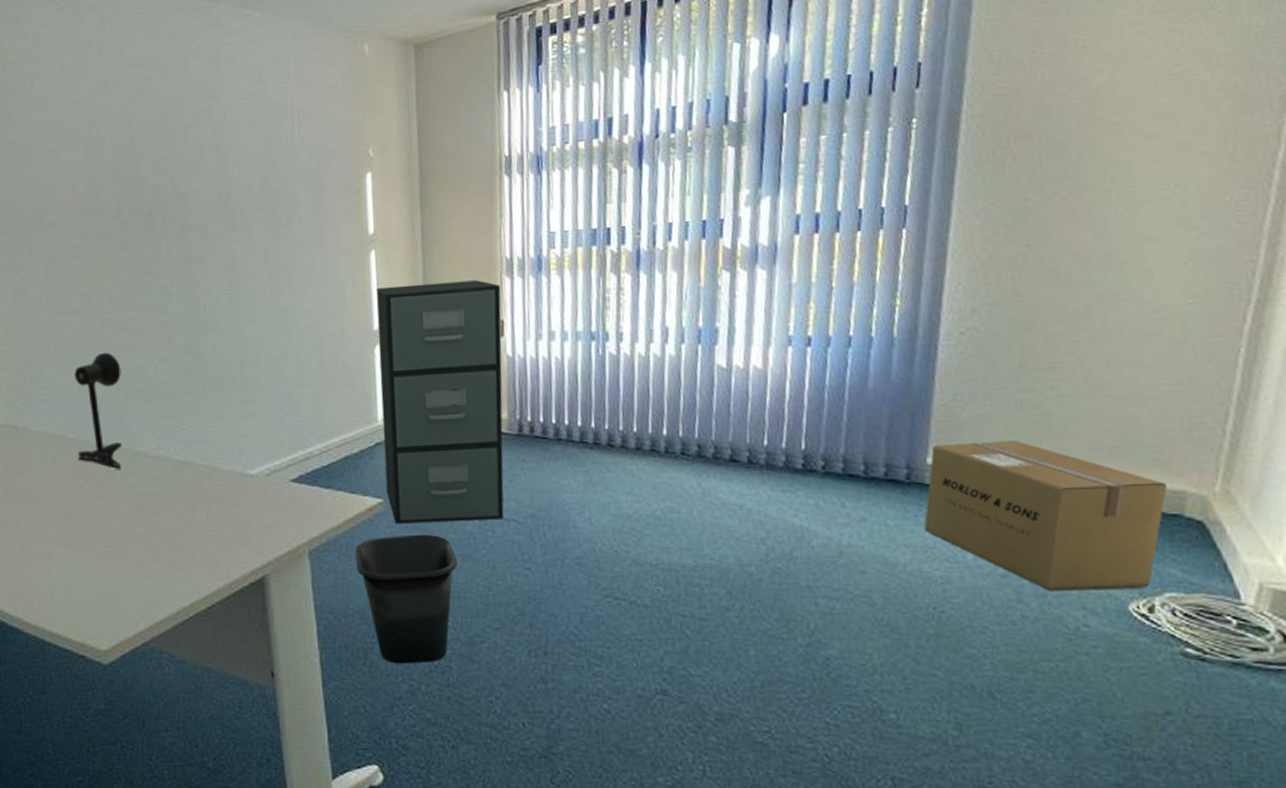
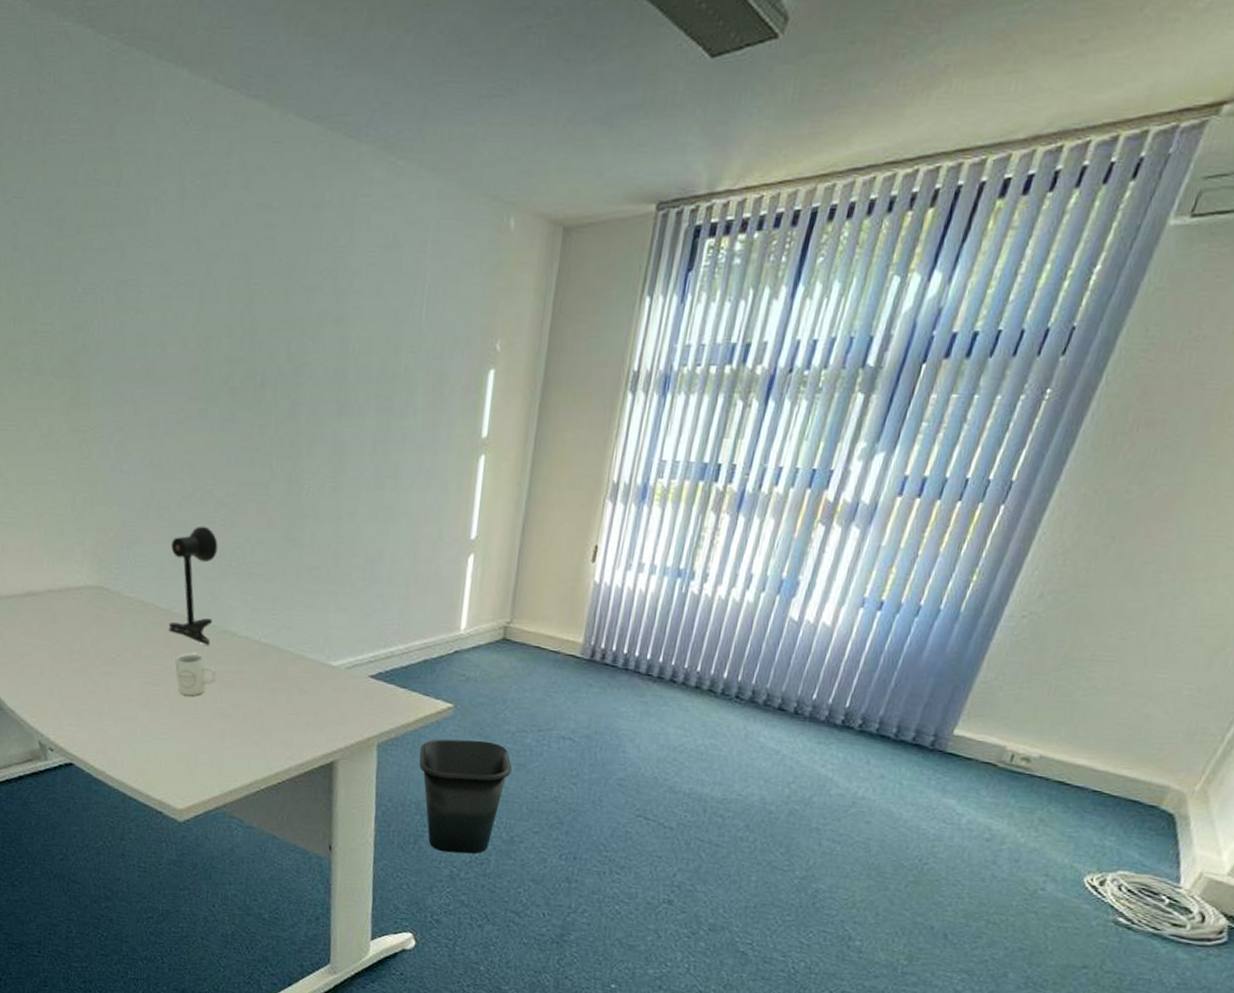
mug: none [87,481,132,525] -> present [175,654,217,696]
filing cabinet: present [377,280,504,524] -> none [457,495,602,737]
box: present [923,440,1167,591] -> none [932,718,1155,865]

